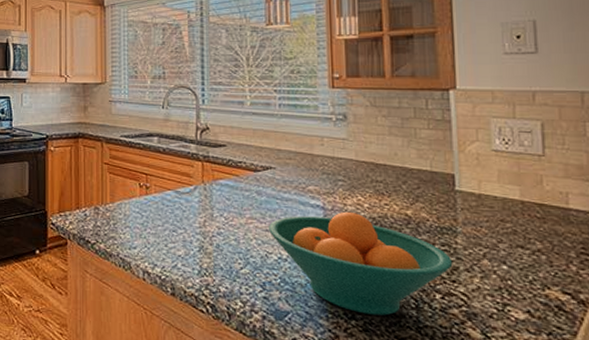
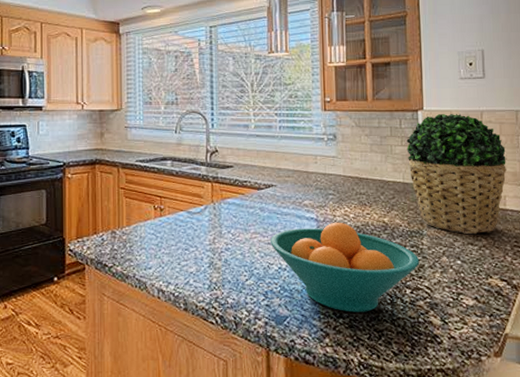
potted plant: none [434,94,569,237] -> present [406,114,507,235]

